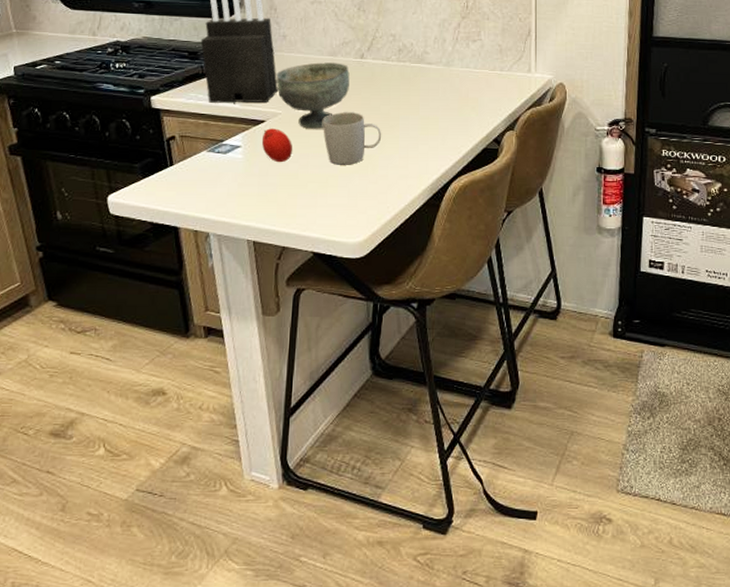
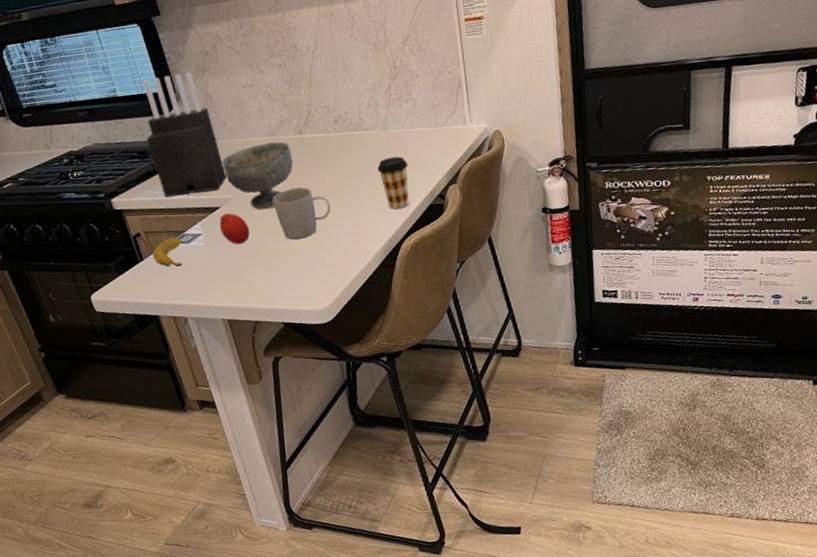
banana: none [184,146,219,177] -> present [153,237,183,267]
coffee cup: none [436,94,467,148] -> present [377,156,409,210]

